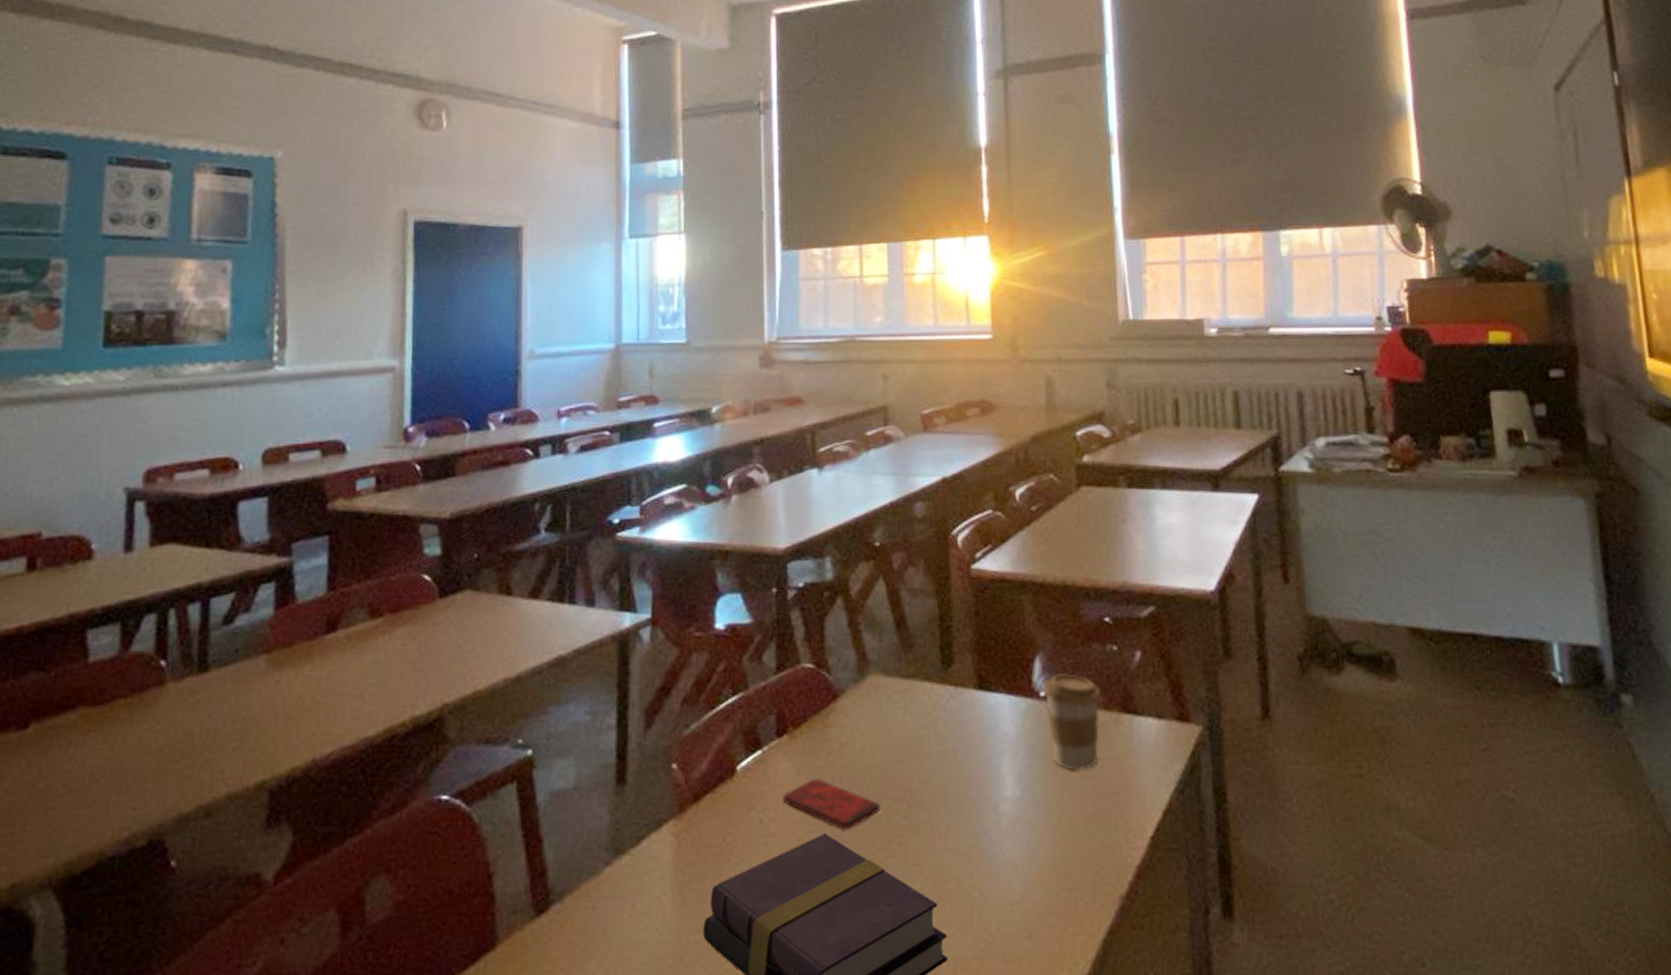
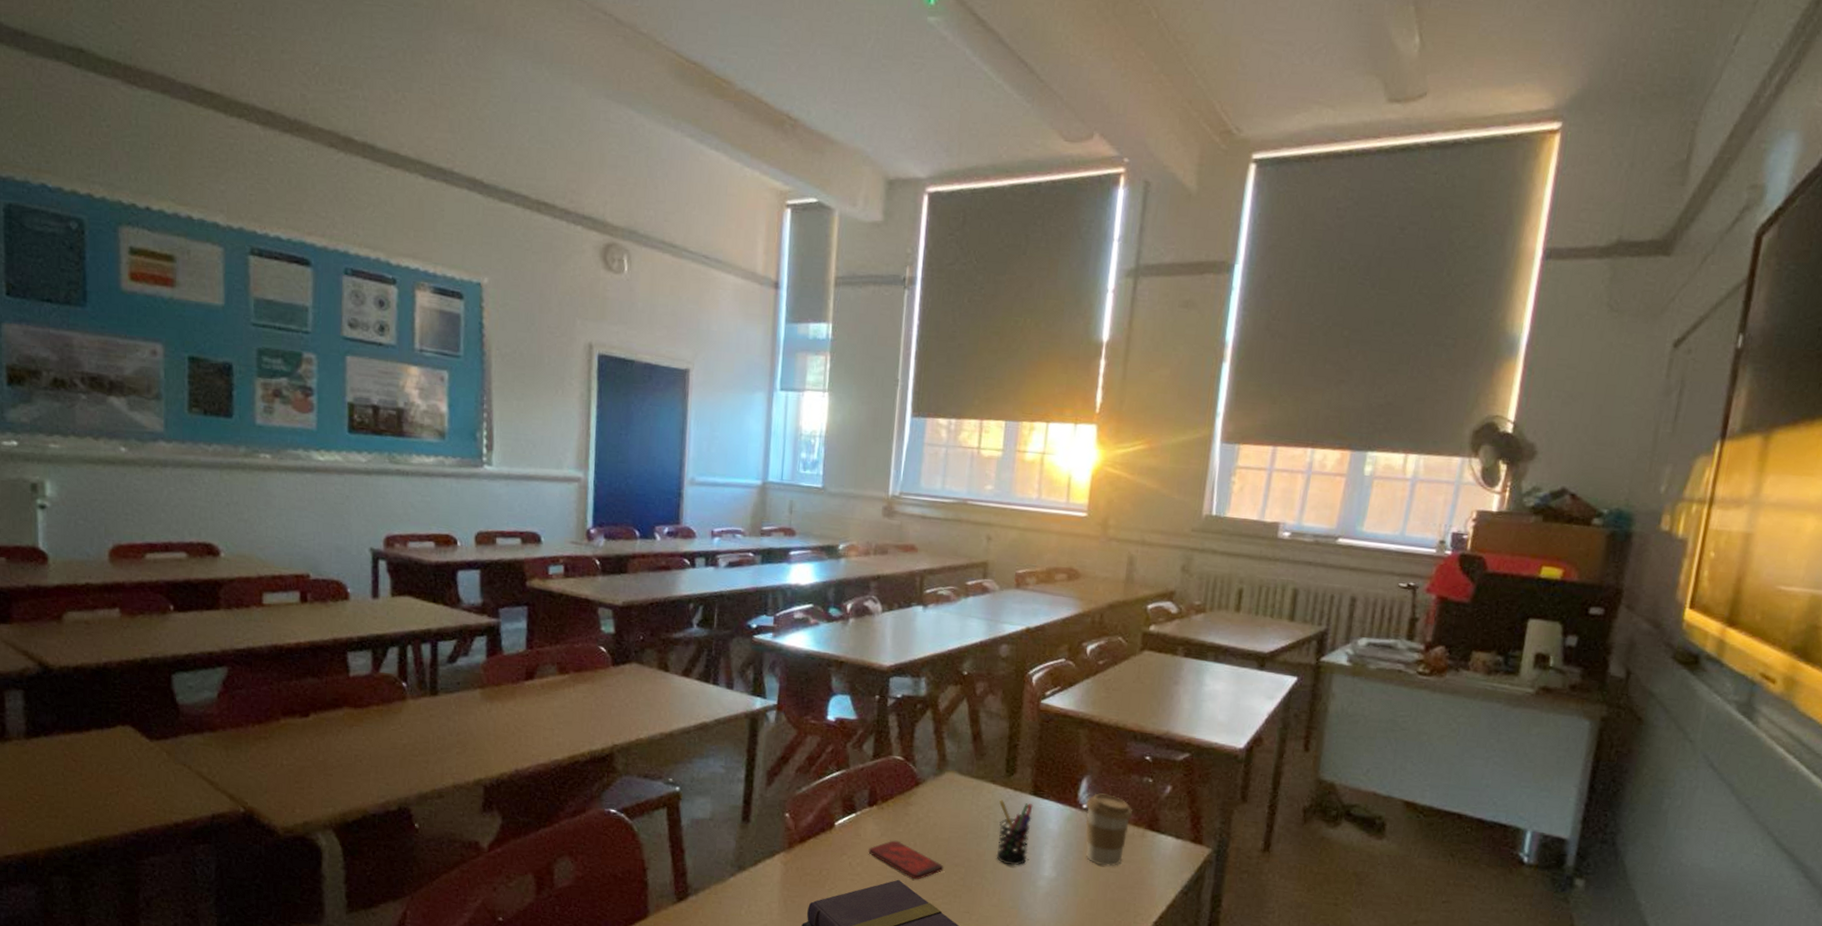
pen holder: none [937,701,983,789] -> present [996,799,1034,866]

